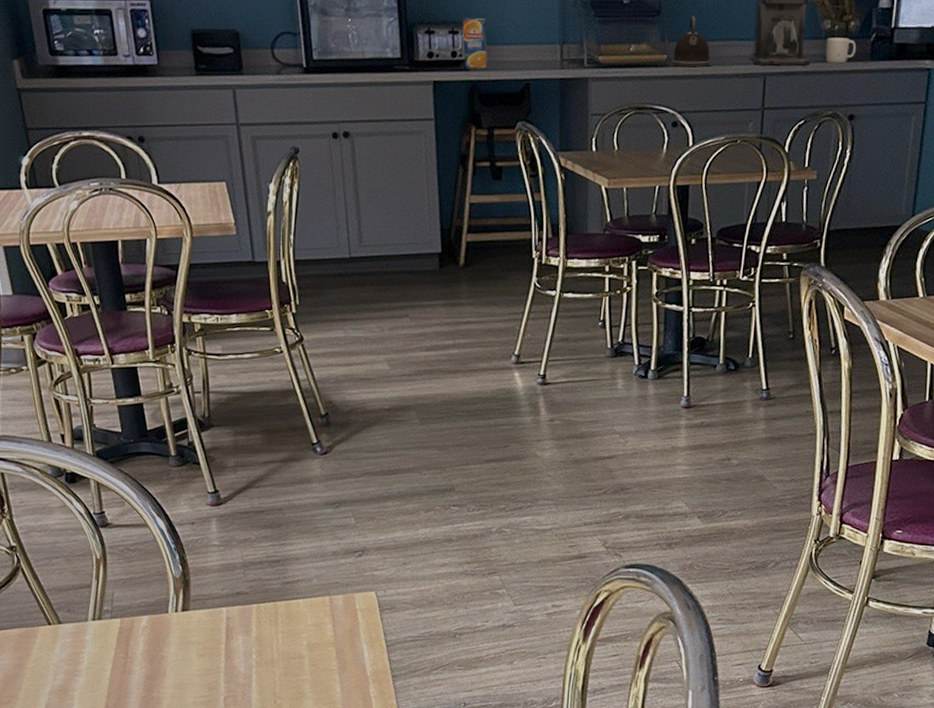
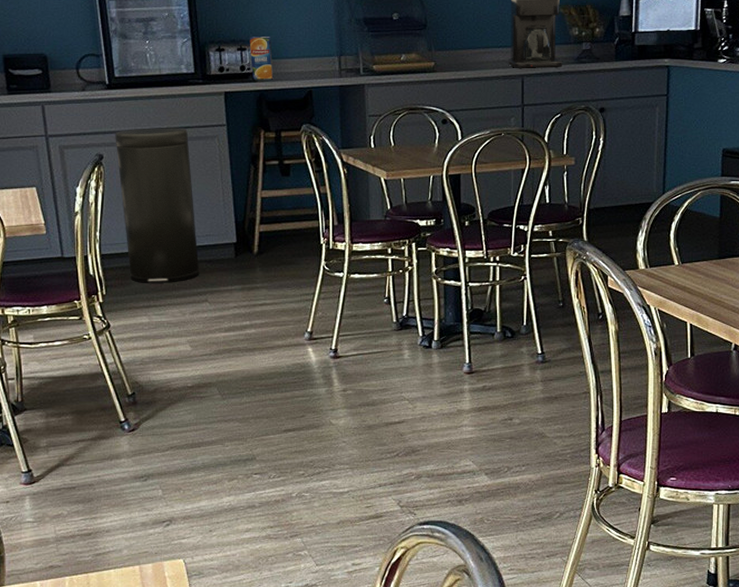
pedal bin: none [312,119,401,295] -> present [115,128,200,283]
kettle: present [672,16,710,68] -> none [439,28,473,72]
mug: present [825,37,857,64] -> none [575,42,603,64]

